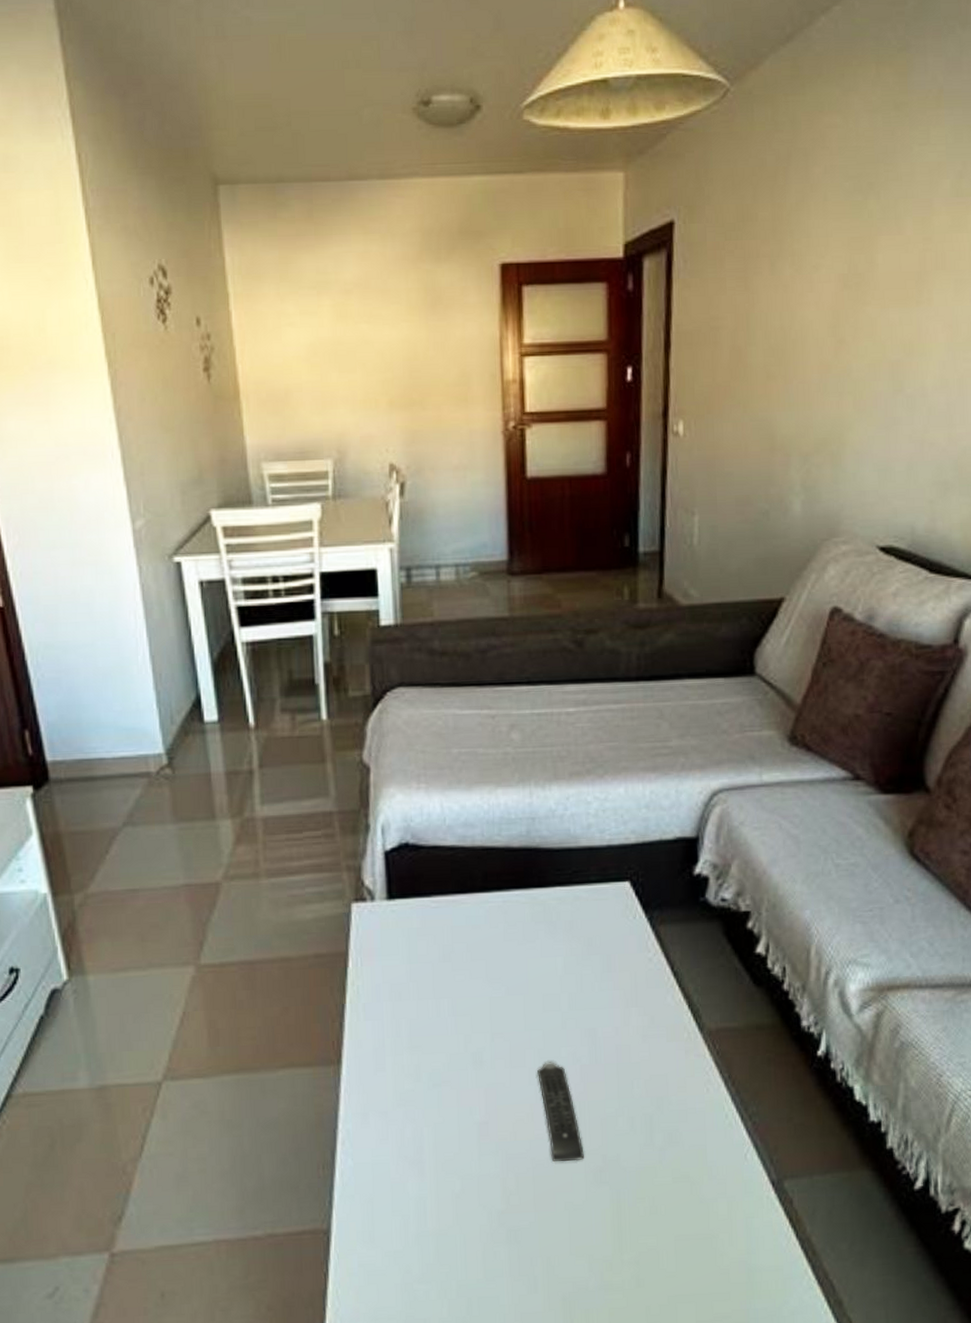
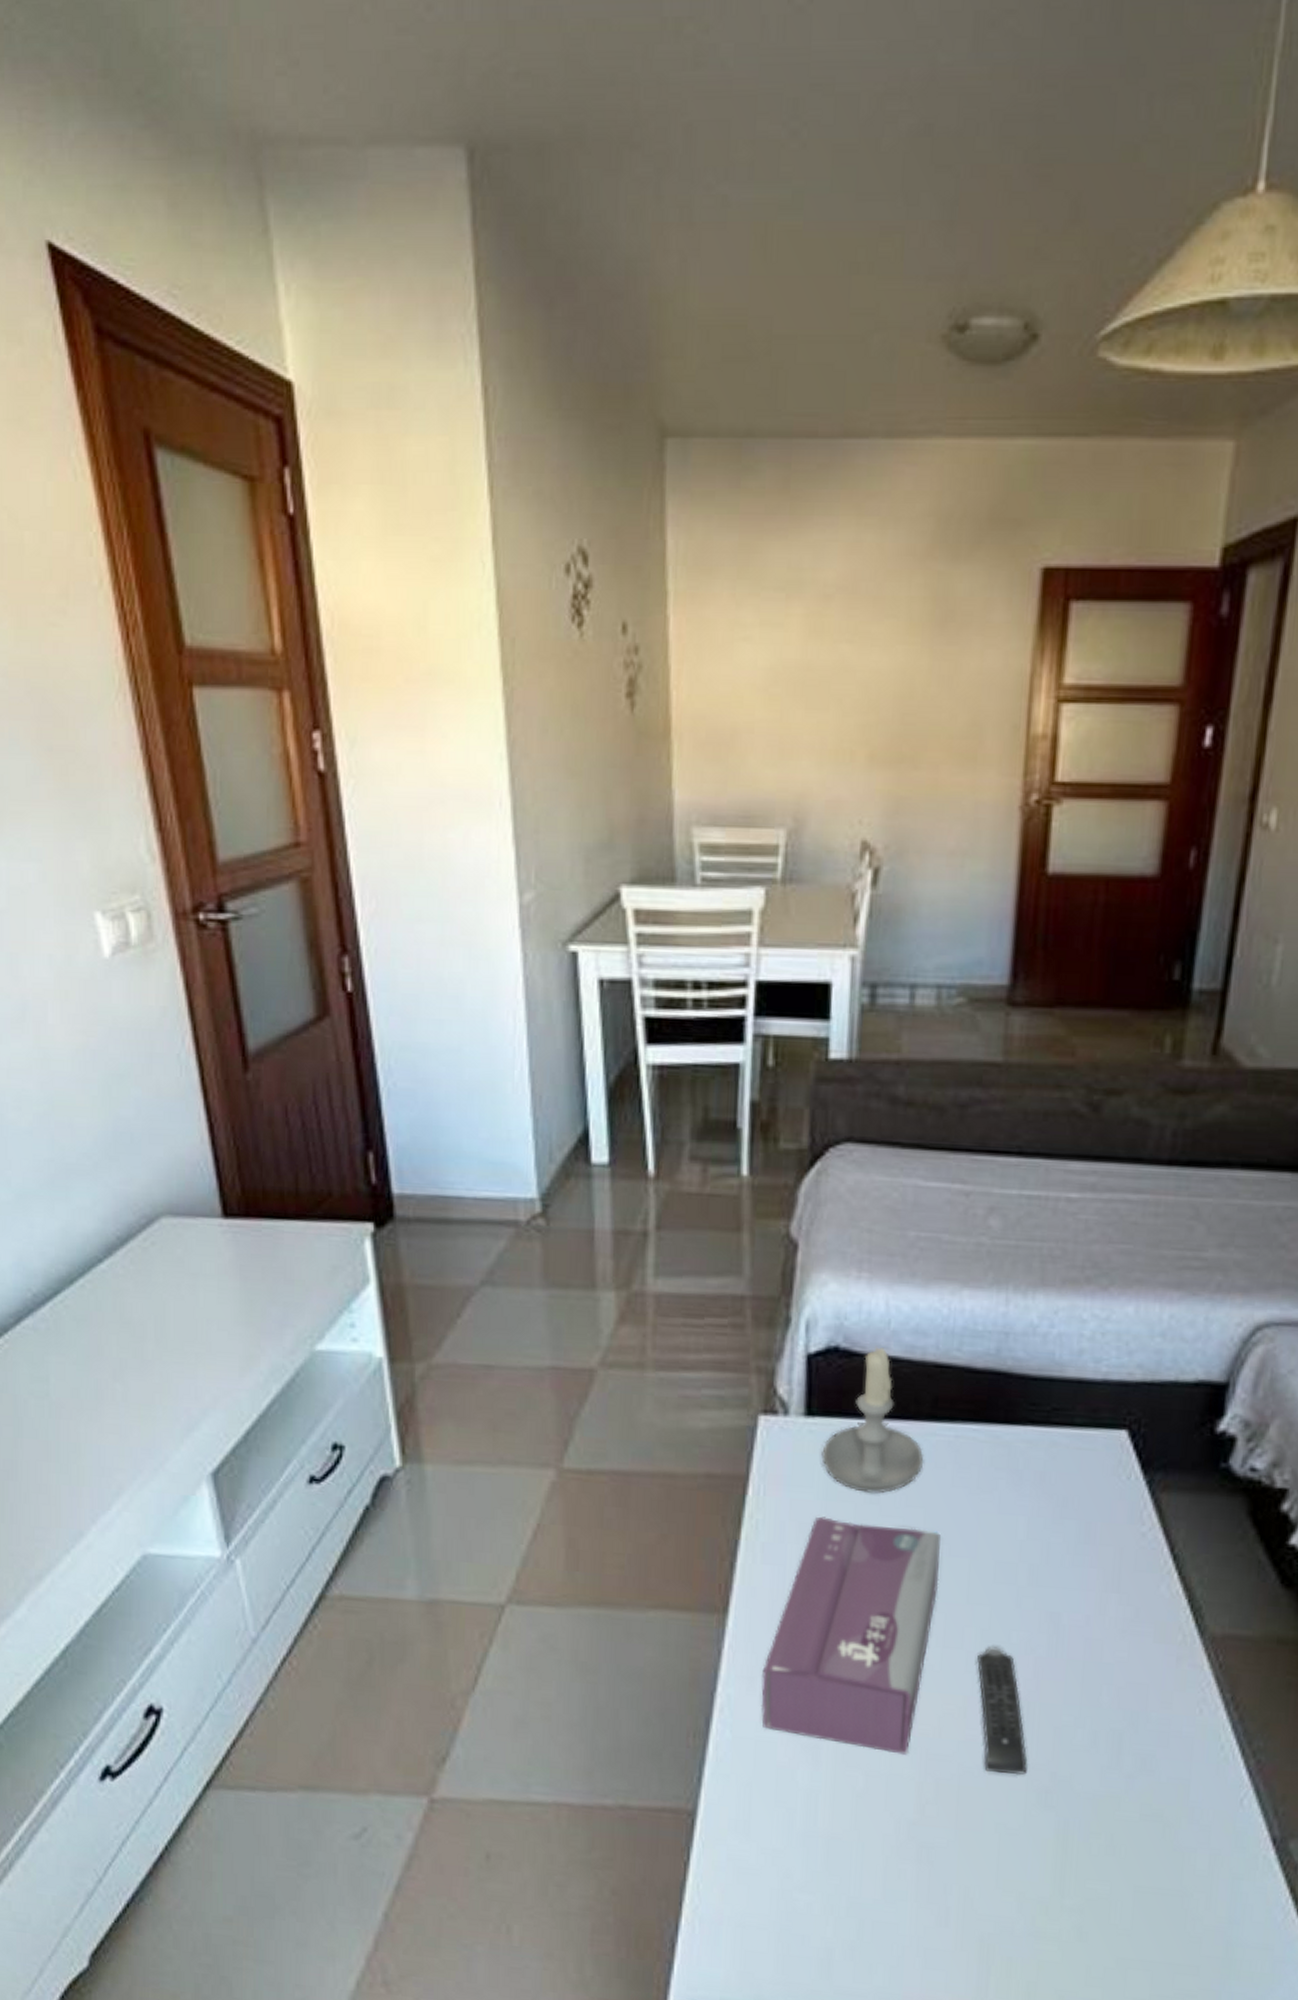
tissue box: none [373,977,503,1158] -> present [761,1516,941,1755]
candle: none [403,839,482,954] -> present [821,1345,924,1493]

